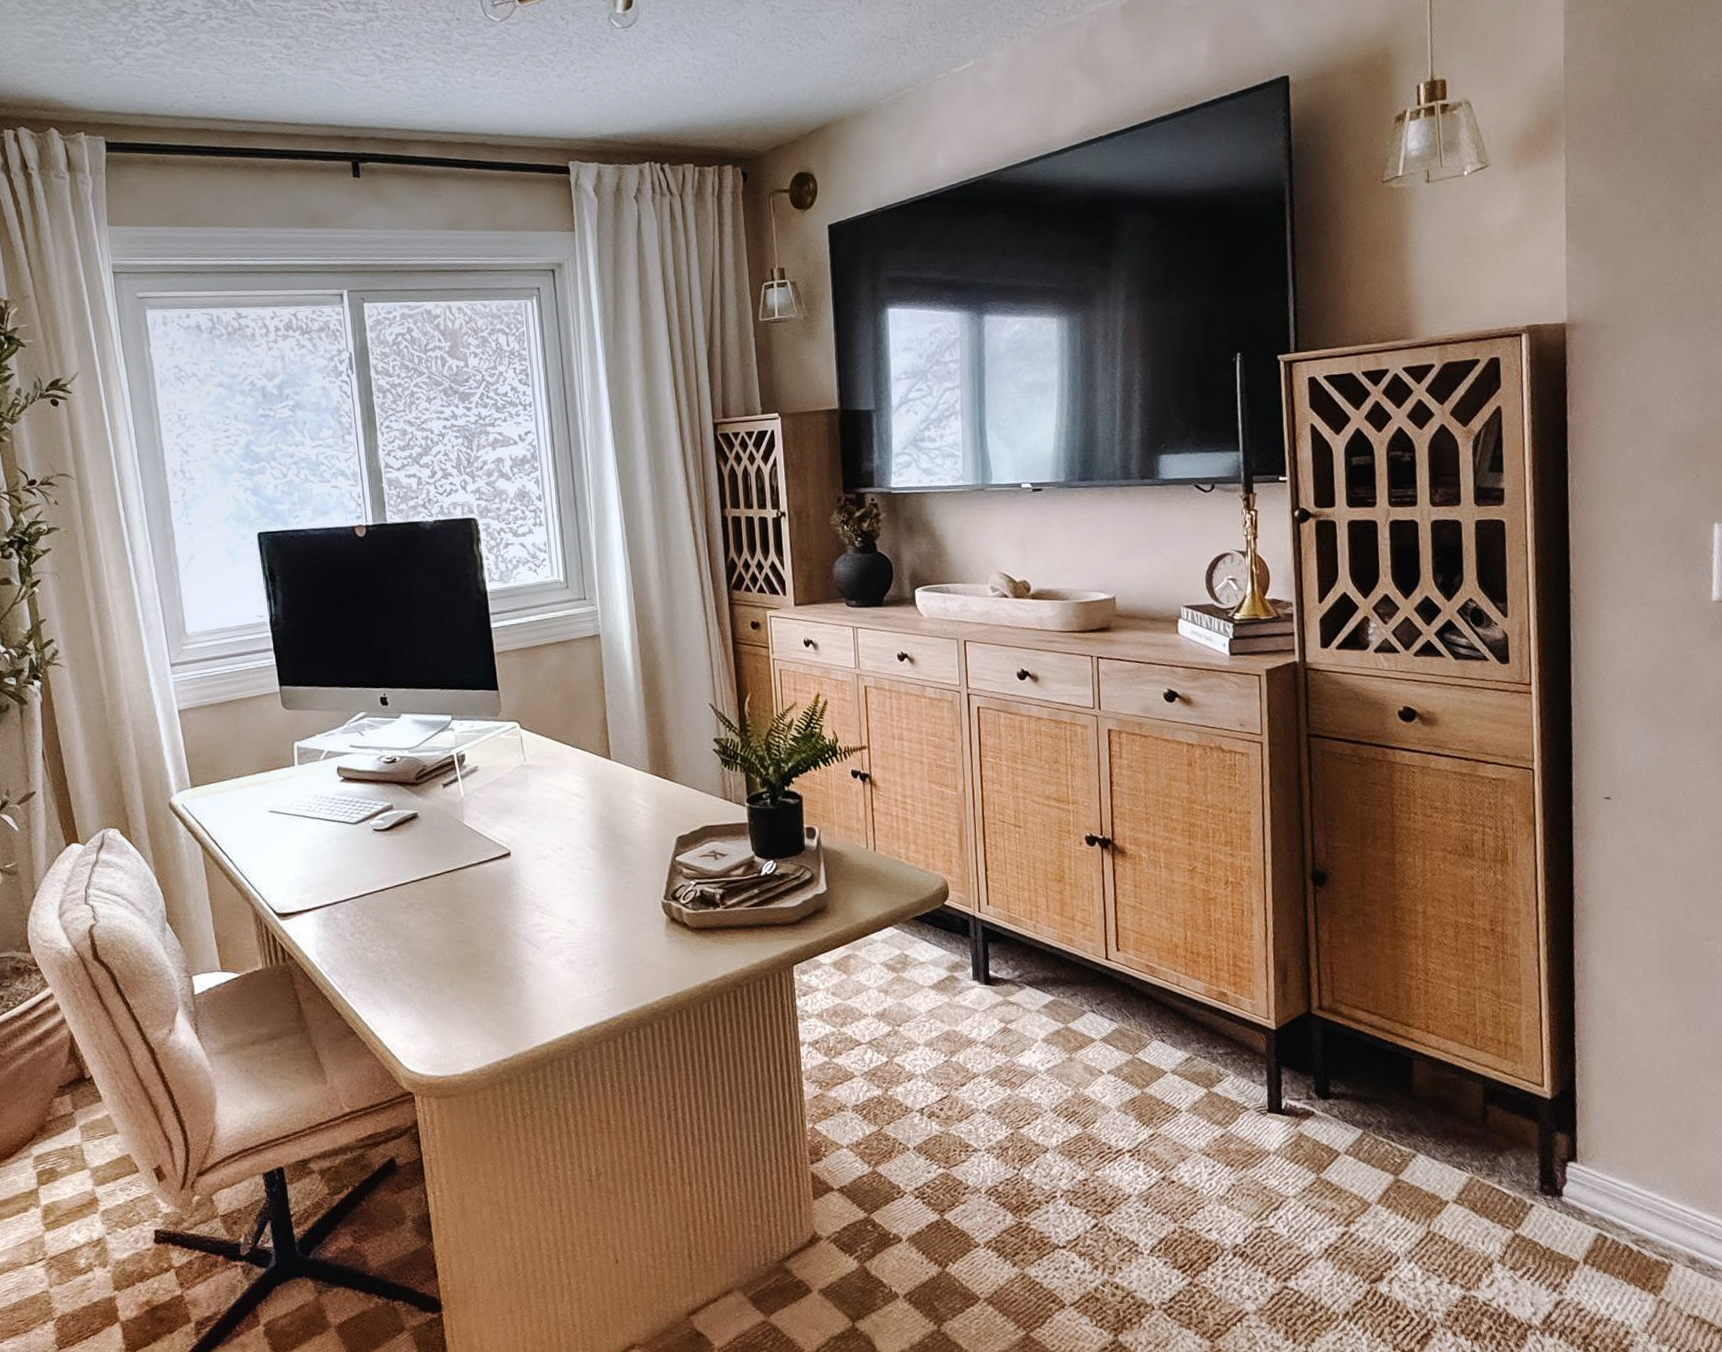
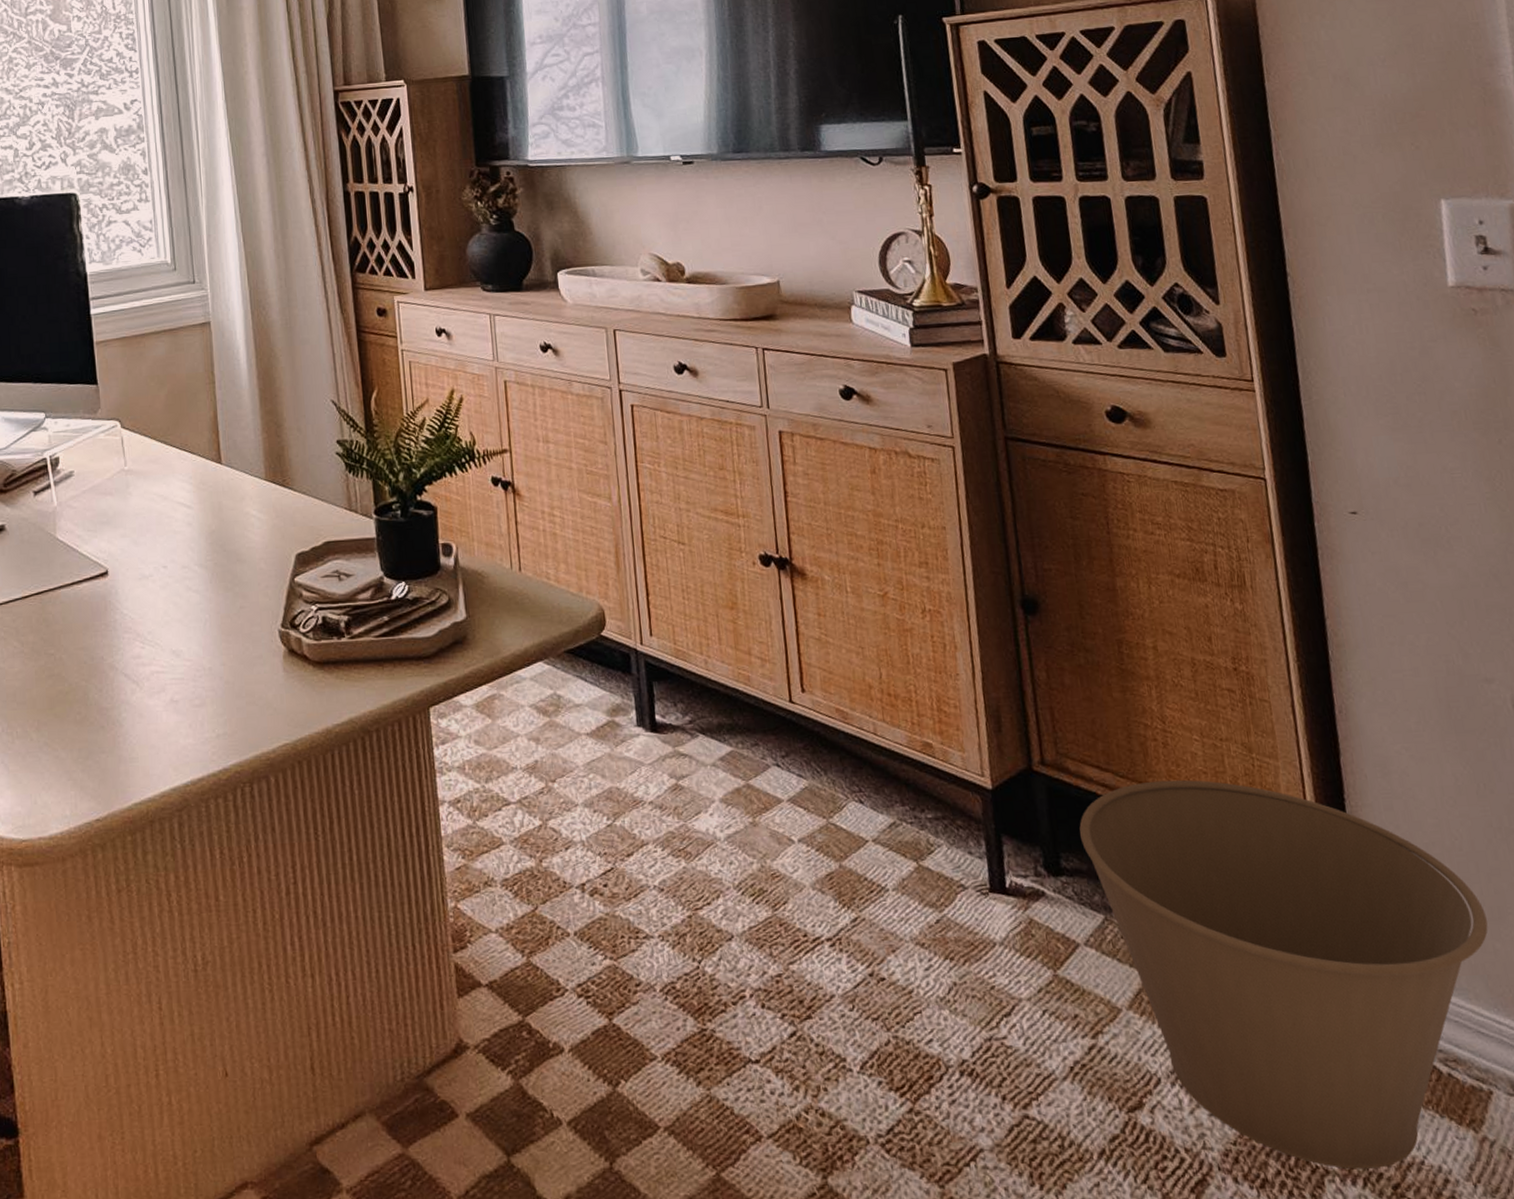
basket: none [1348,1021,1684,1325] -> present [1079,779,1488,1170]

